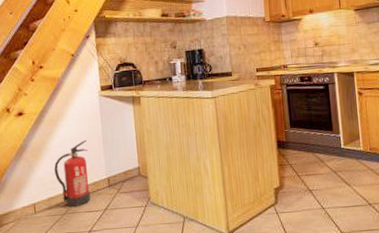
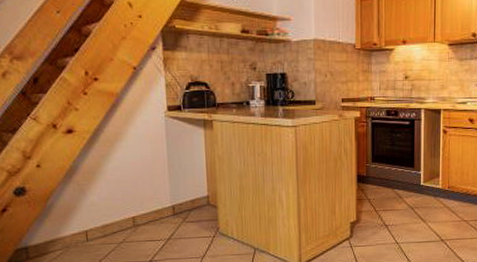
fire extinguisher: present [54,139,91,208] -> none [110,163,152,236]

